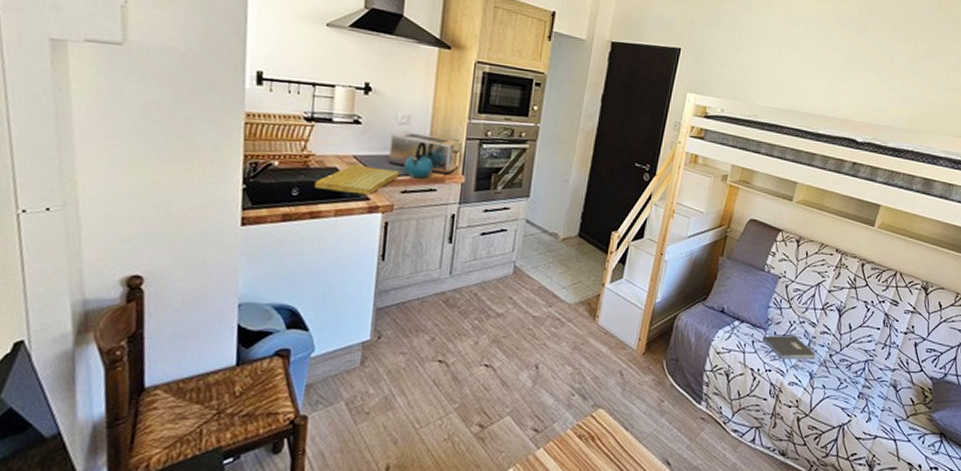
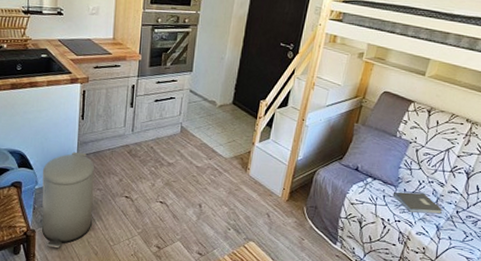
cutting board: present [313,164,400,196] -> none [31,46,93,70]
pedal bin: none [317,303,398,440] -> present [42,151,95,249]
toaster: present [388,130,462,175] -> none [84,19,139,54]
kettle: present [404,141,434,179] -> none [95,27,118,57]

